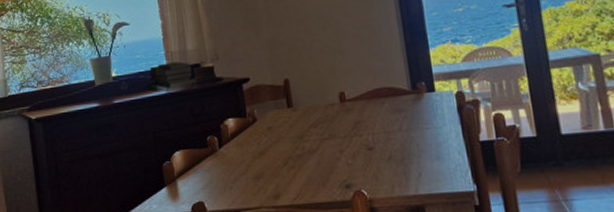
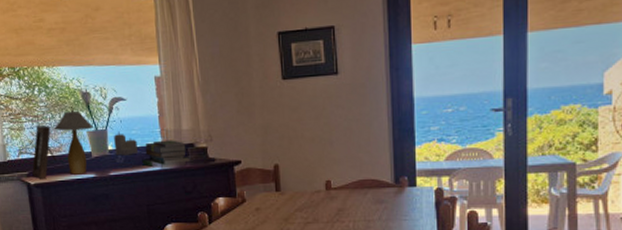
picture frame: none [33,56,59,112] -> present [32,125,57,179]
table lamp: none [56,35,97,106] -> present [53,107,93,175]
candle: none [117,57,143,83] -> present [114,131,139,156]

